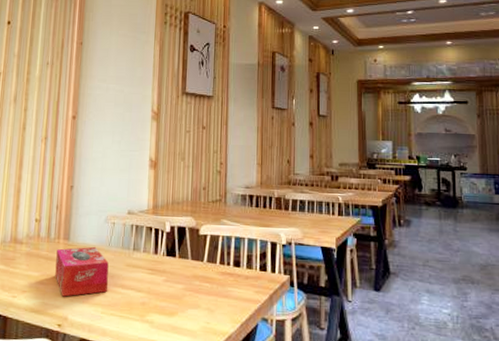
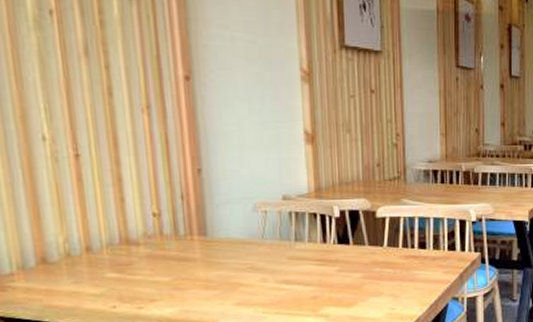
tissue box: present [55,246,109,297] -> none [191,240,267,301]

